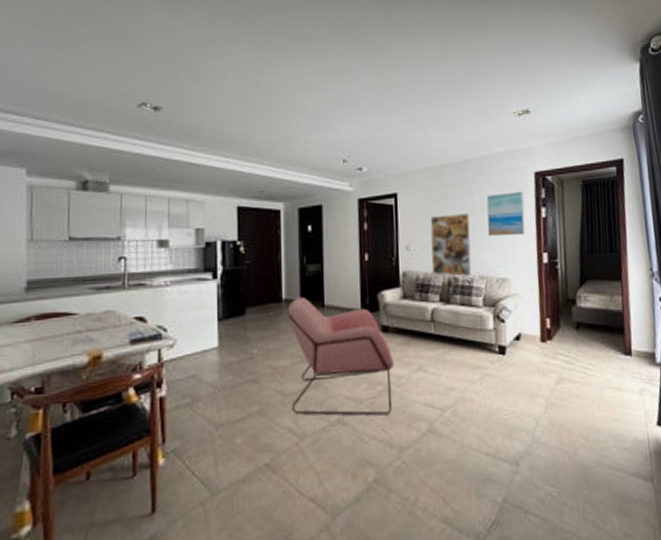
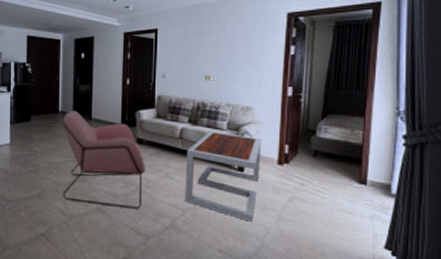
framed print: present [430,214,472,277] -> none [183,49,221,103]
coffee table: none [440,309,523,414] -> present [185,130,261,222]
wall art: present [486,191,525,237] -> none [236,30,274,70]

